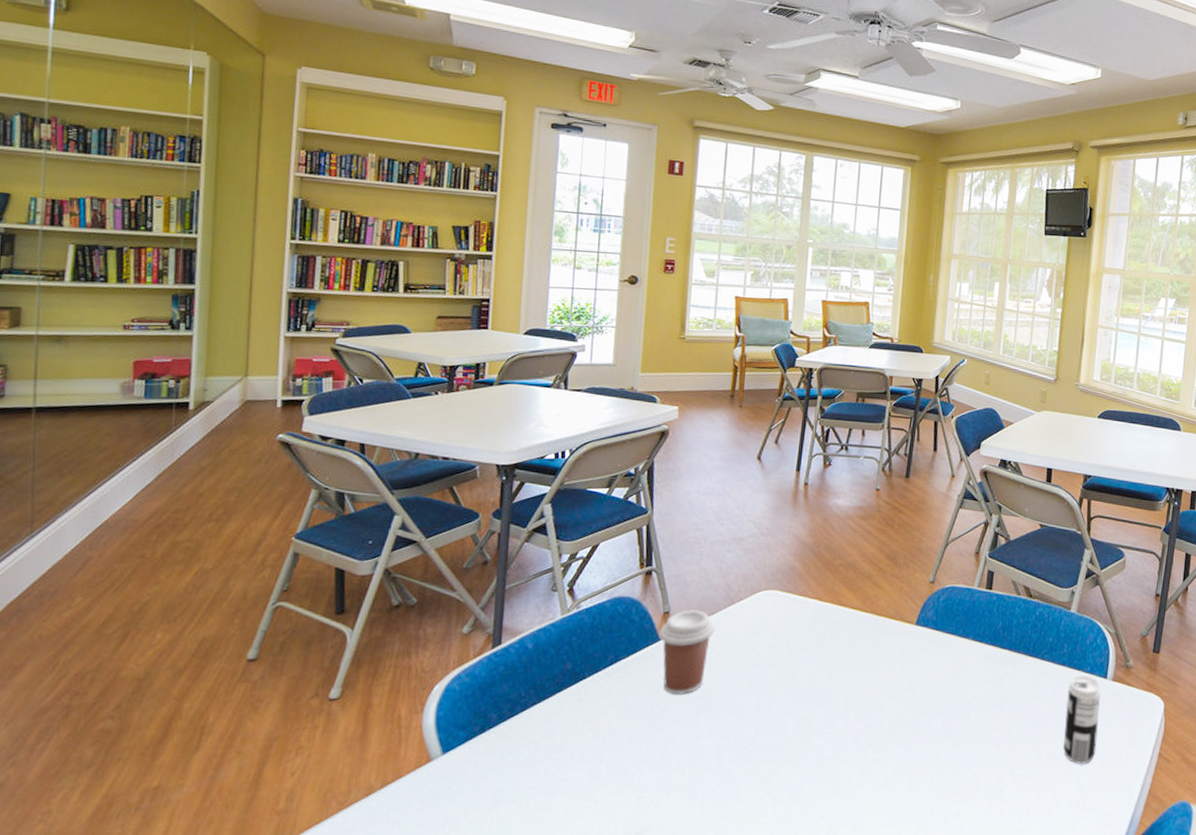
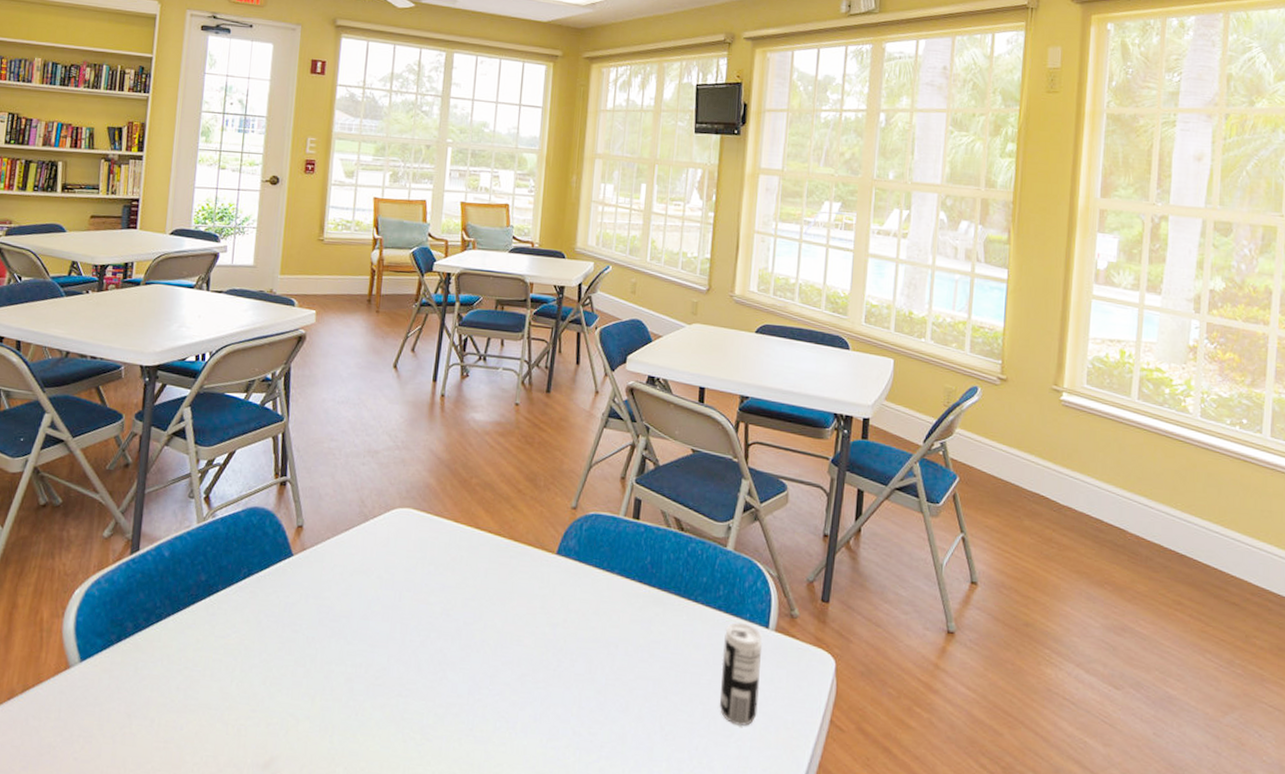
coffee cup: present [658,610,715,696] -> none [291,525,348,616]

